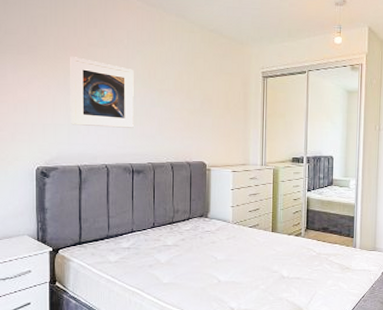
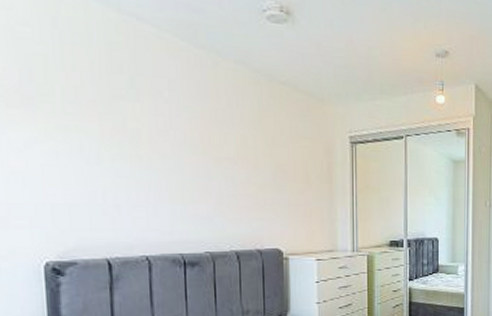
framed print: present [70,57,134,128] -> none [86,112,183,208]

